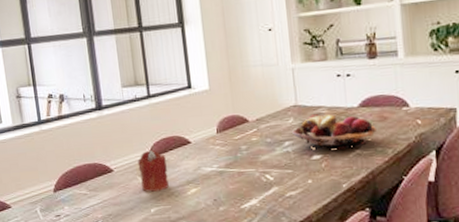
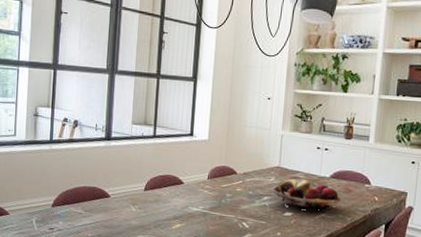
candle: present [137,149,169,192] -> none [133,183,159,222]

